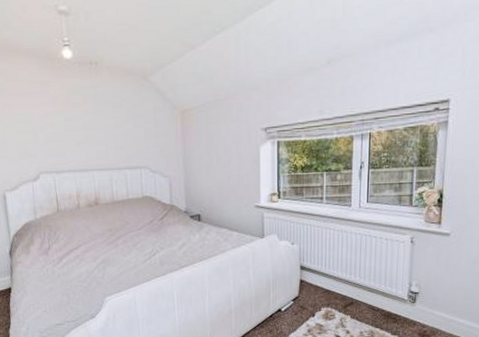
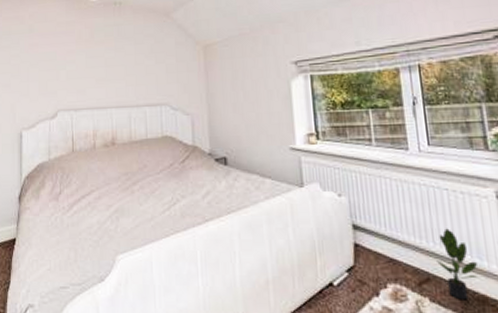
potted plant: none [360,266,388,316] -> present [437,228,478,300]

